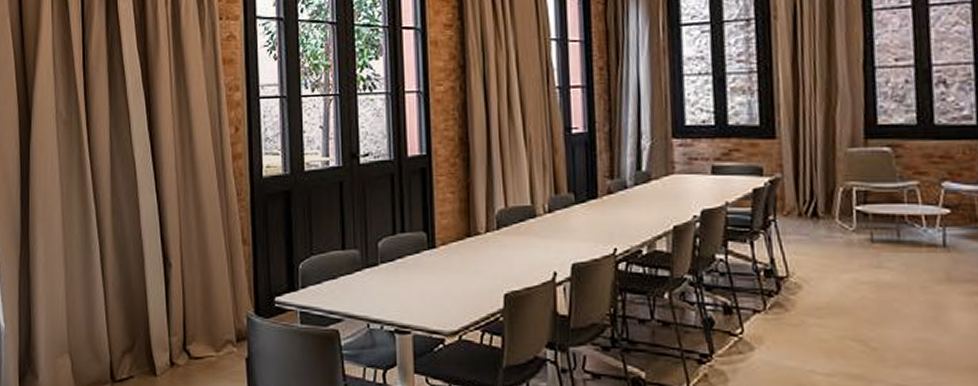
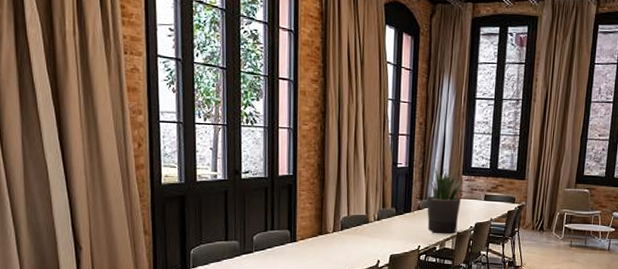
planter: none [619,131,674,228] -> present [426,168,461,233]

